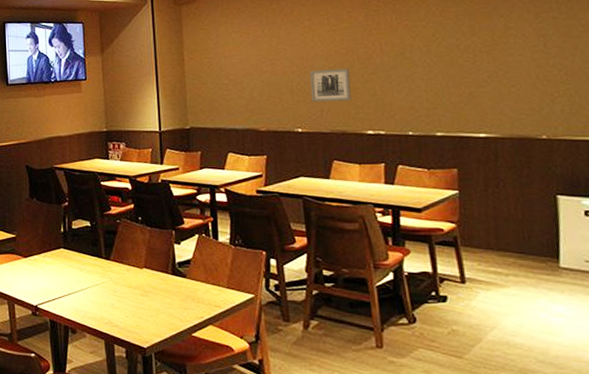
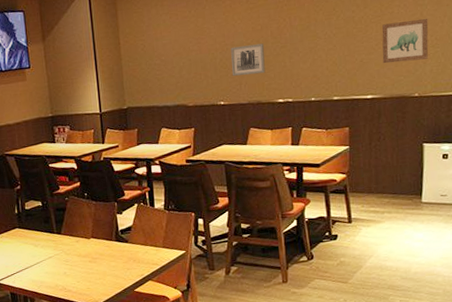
wall art: none [494,50,557,99] -> present [382,18,429,64]

